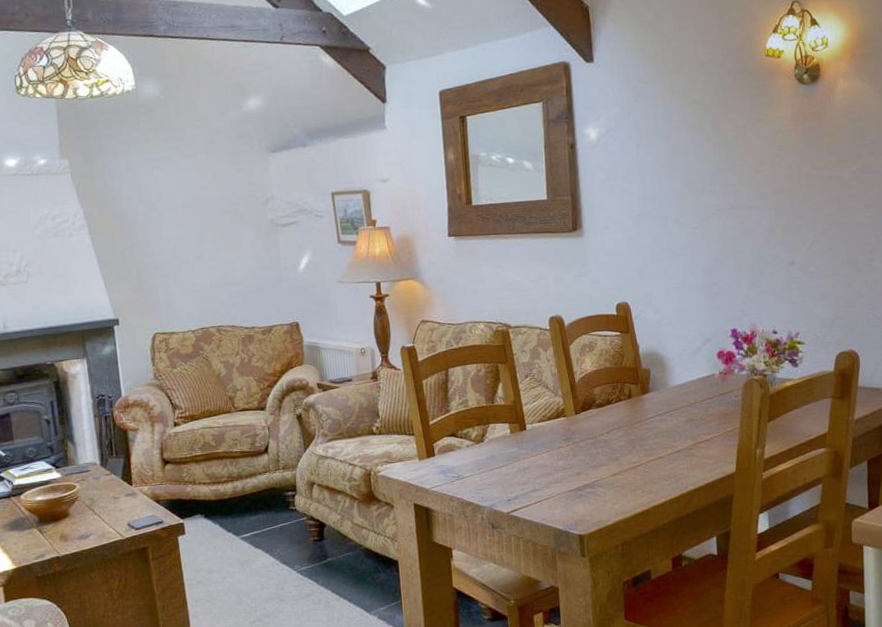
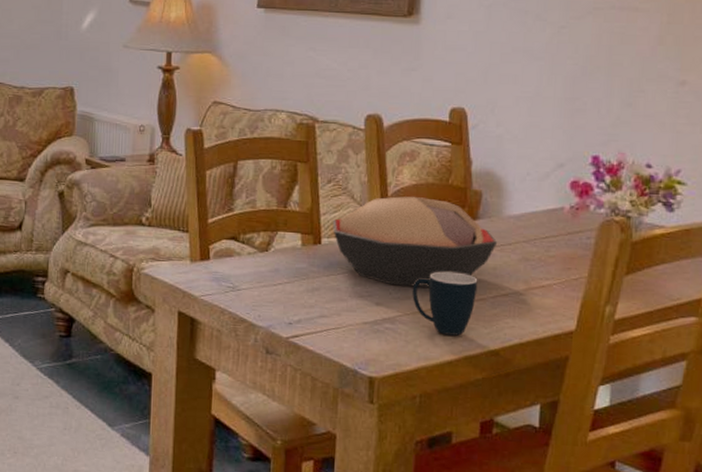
decorative bowl: none [533,380,667,456] -> present [332,196,498,288]
mug: none [604,438,656,491] -> present [412,271,478,336]

